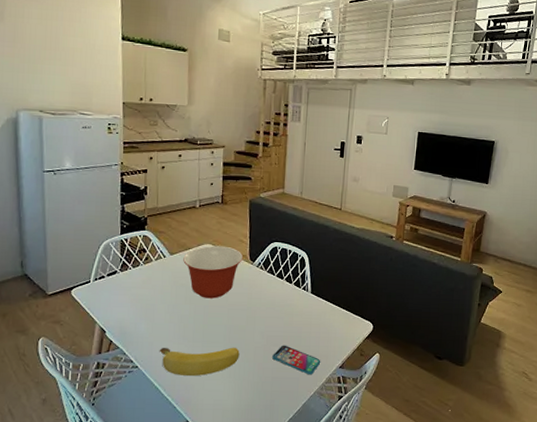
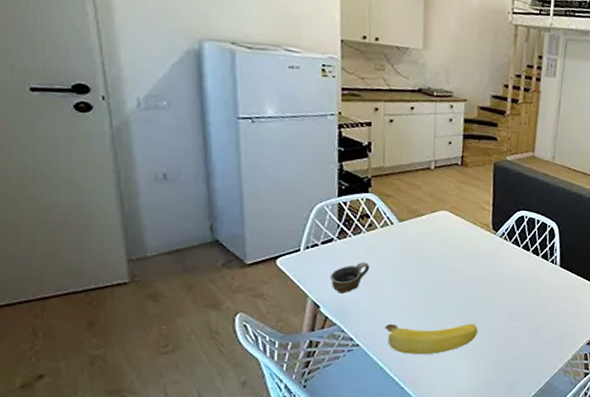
cup: none [114,291,147,320] -> present [330,262,370,293]
mixing bowl: present [183,245,244,299] -> none [414,212,485,271]
smartphone: present [272,345,321,375] -> none [514,321,568,352]

